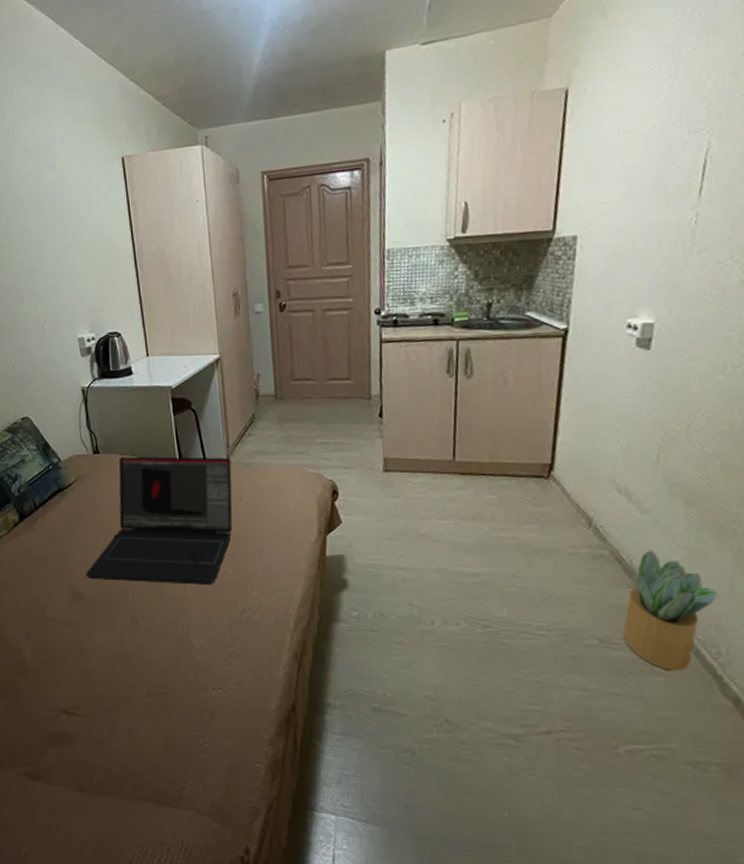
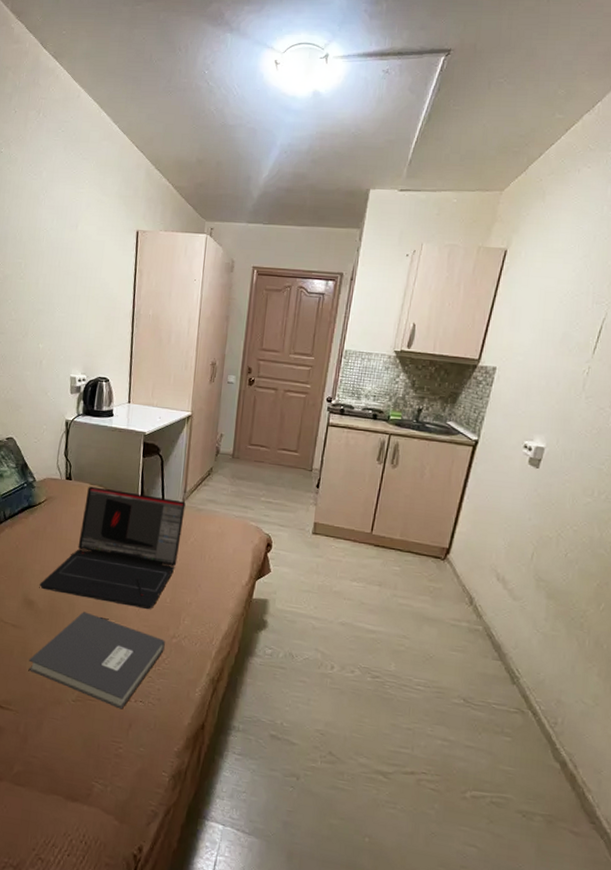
book: none [88,597,235,700] -> present [28,611,165,710]
potted plant: present [623,550,718,671] -> none [484,631,562,734]

